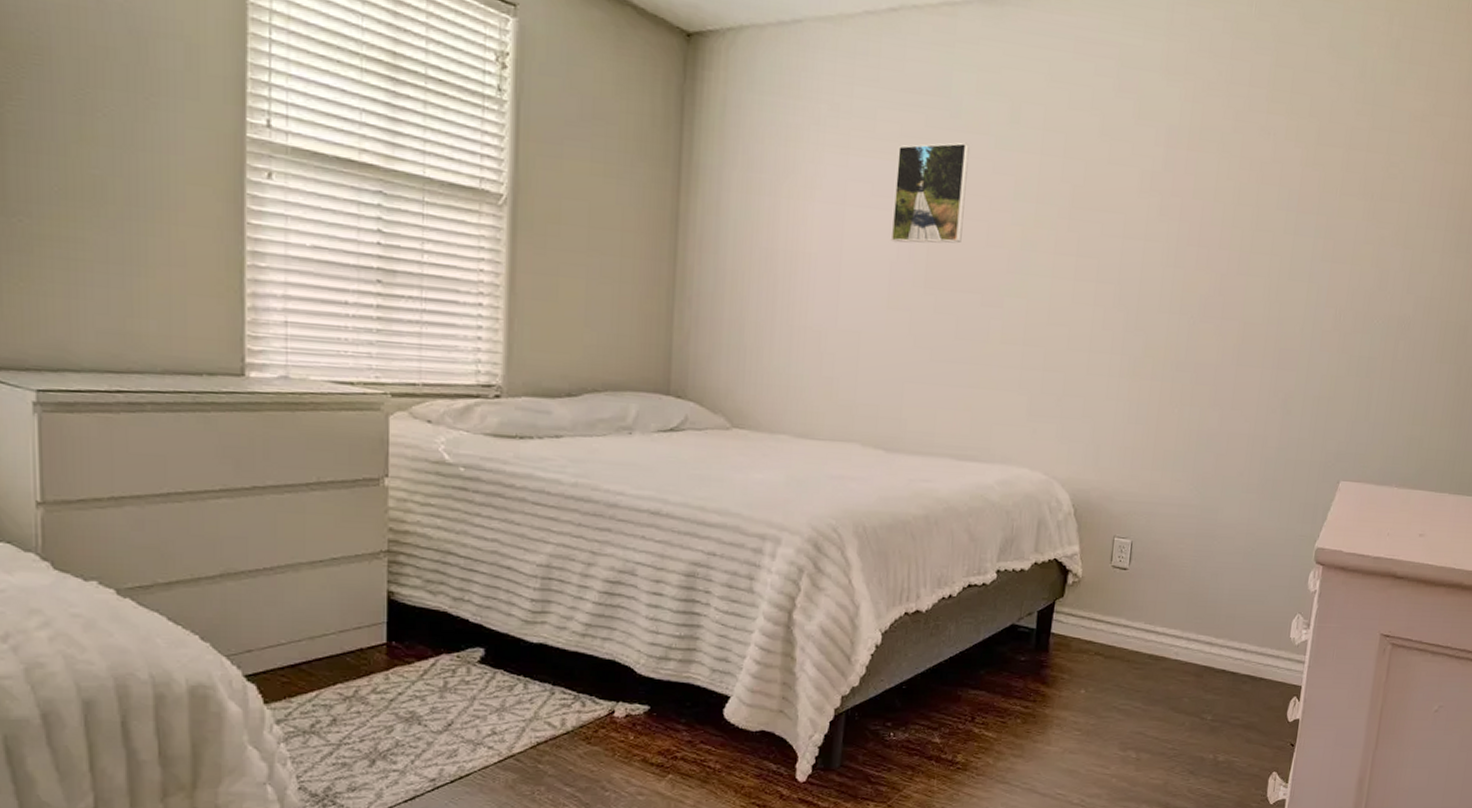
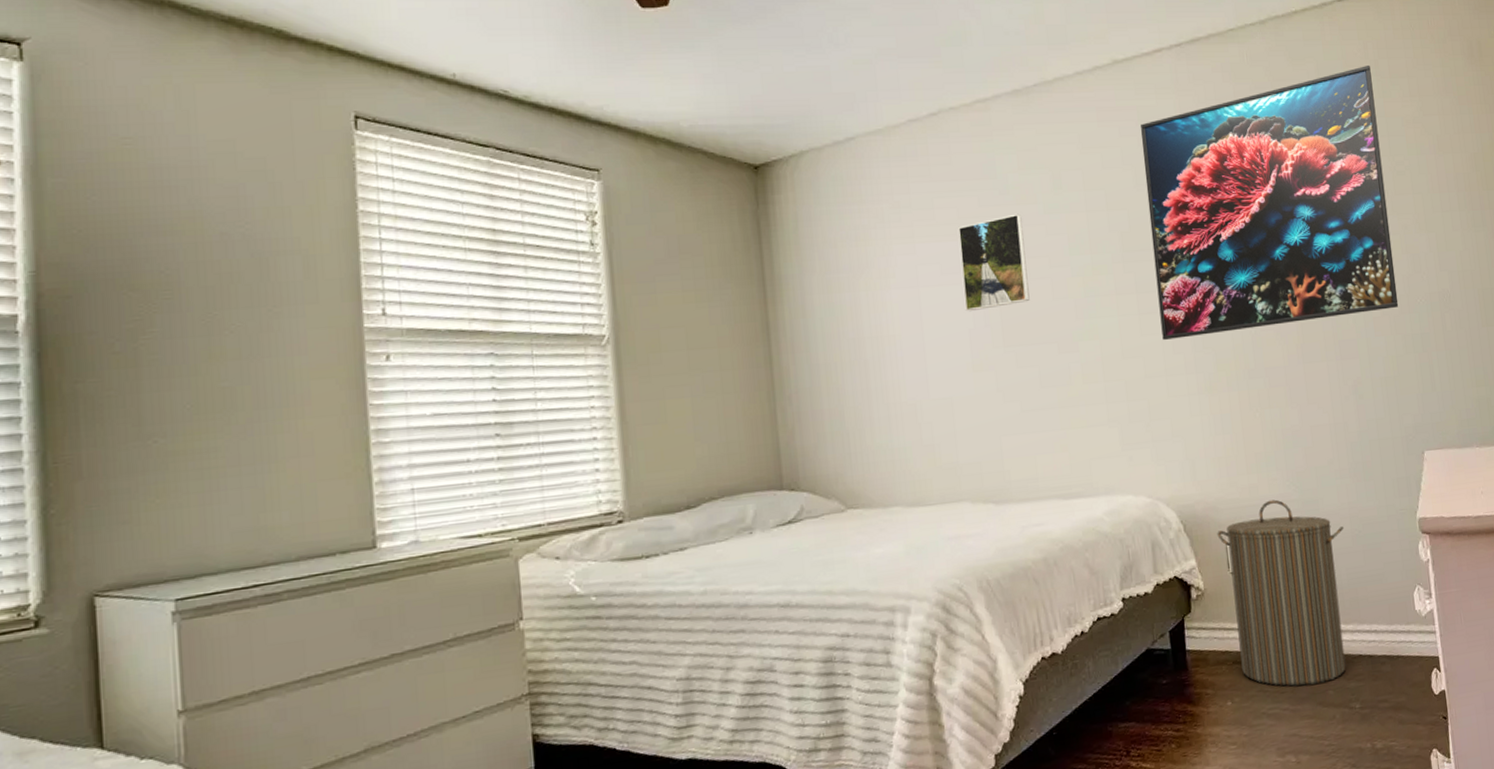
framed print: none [1094,43,1391,325] -> present [1141,64,1399,340]
laundry hamper: none [1102,500,1239,689] -> present [1217,499,1346,686]

